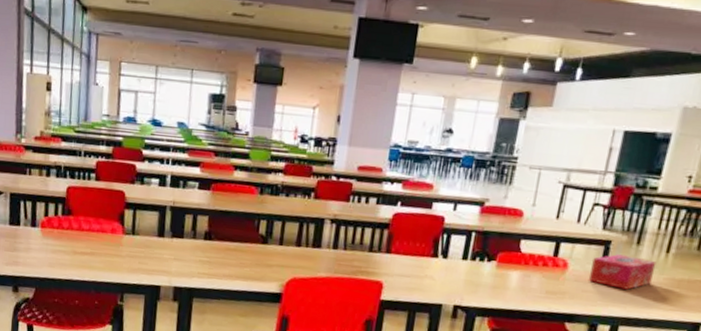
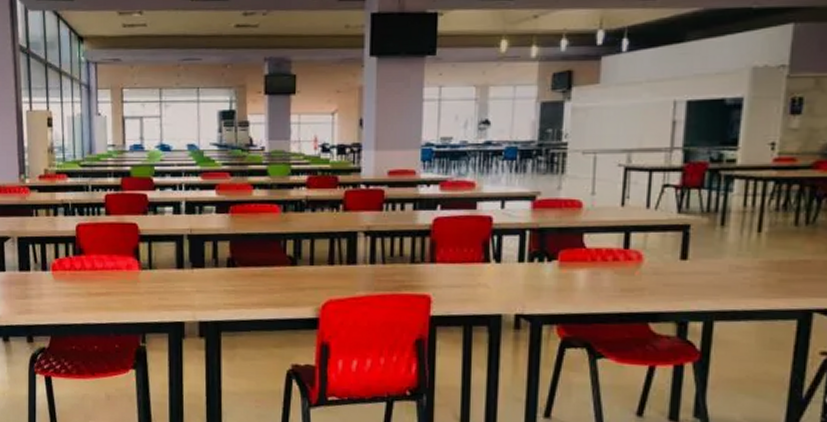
tissue box: present [588,254,657,290] -> none [669,239,748,279]

